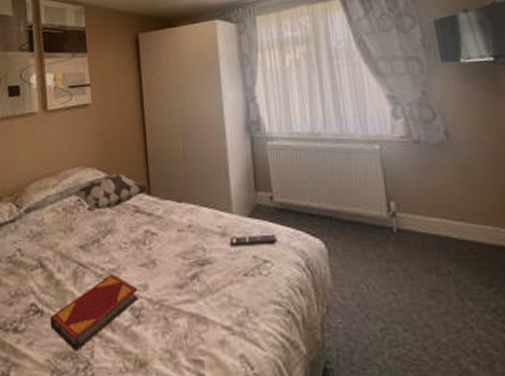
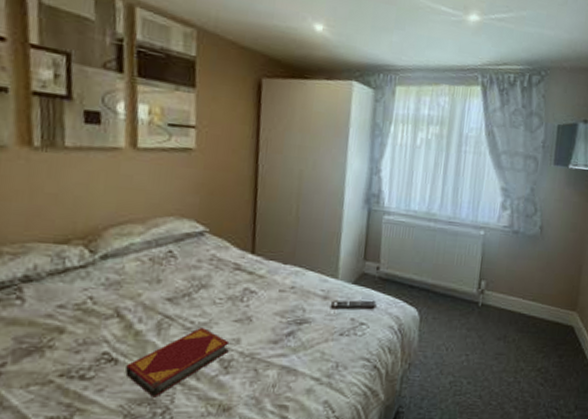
decorative pillow: present [72,174,149,212] -> none [162,229,254,265]

